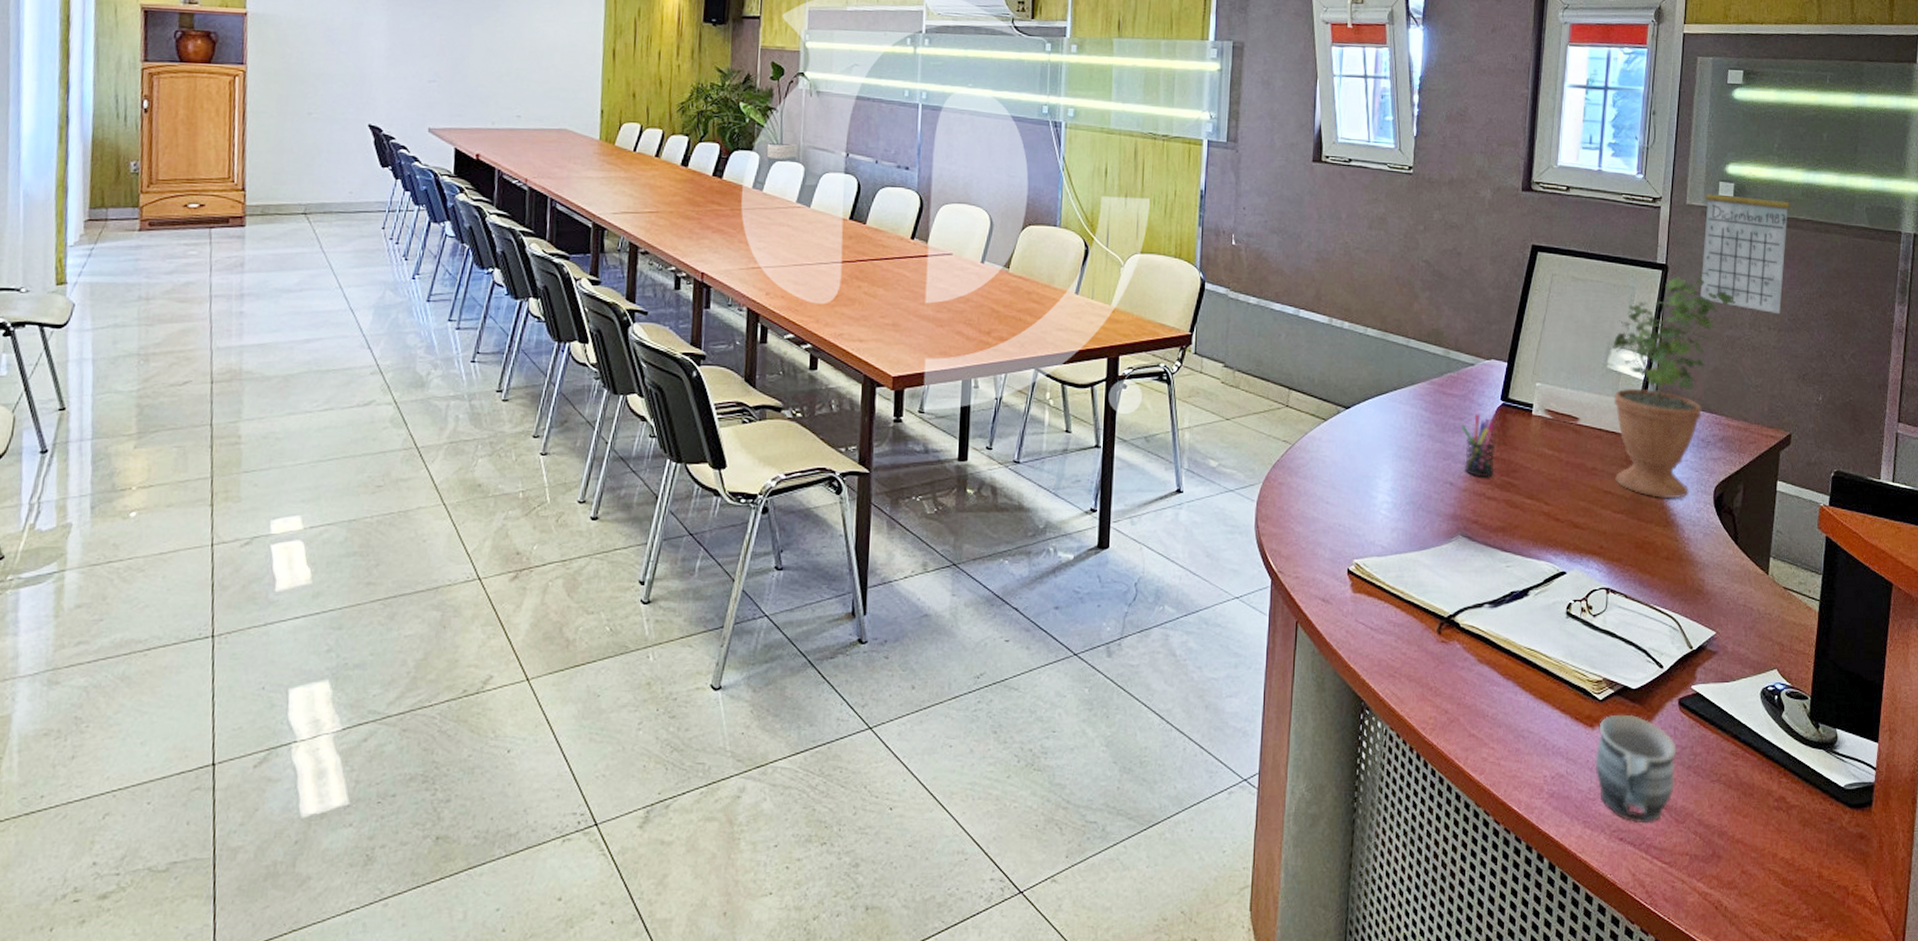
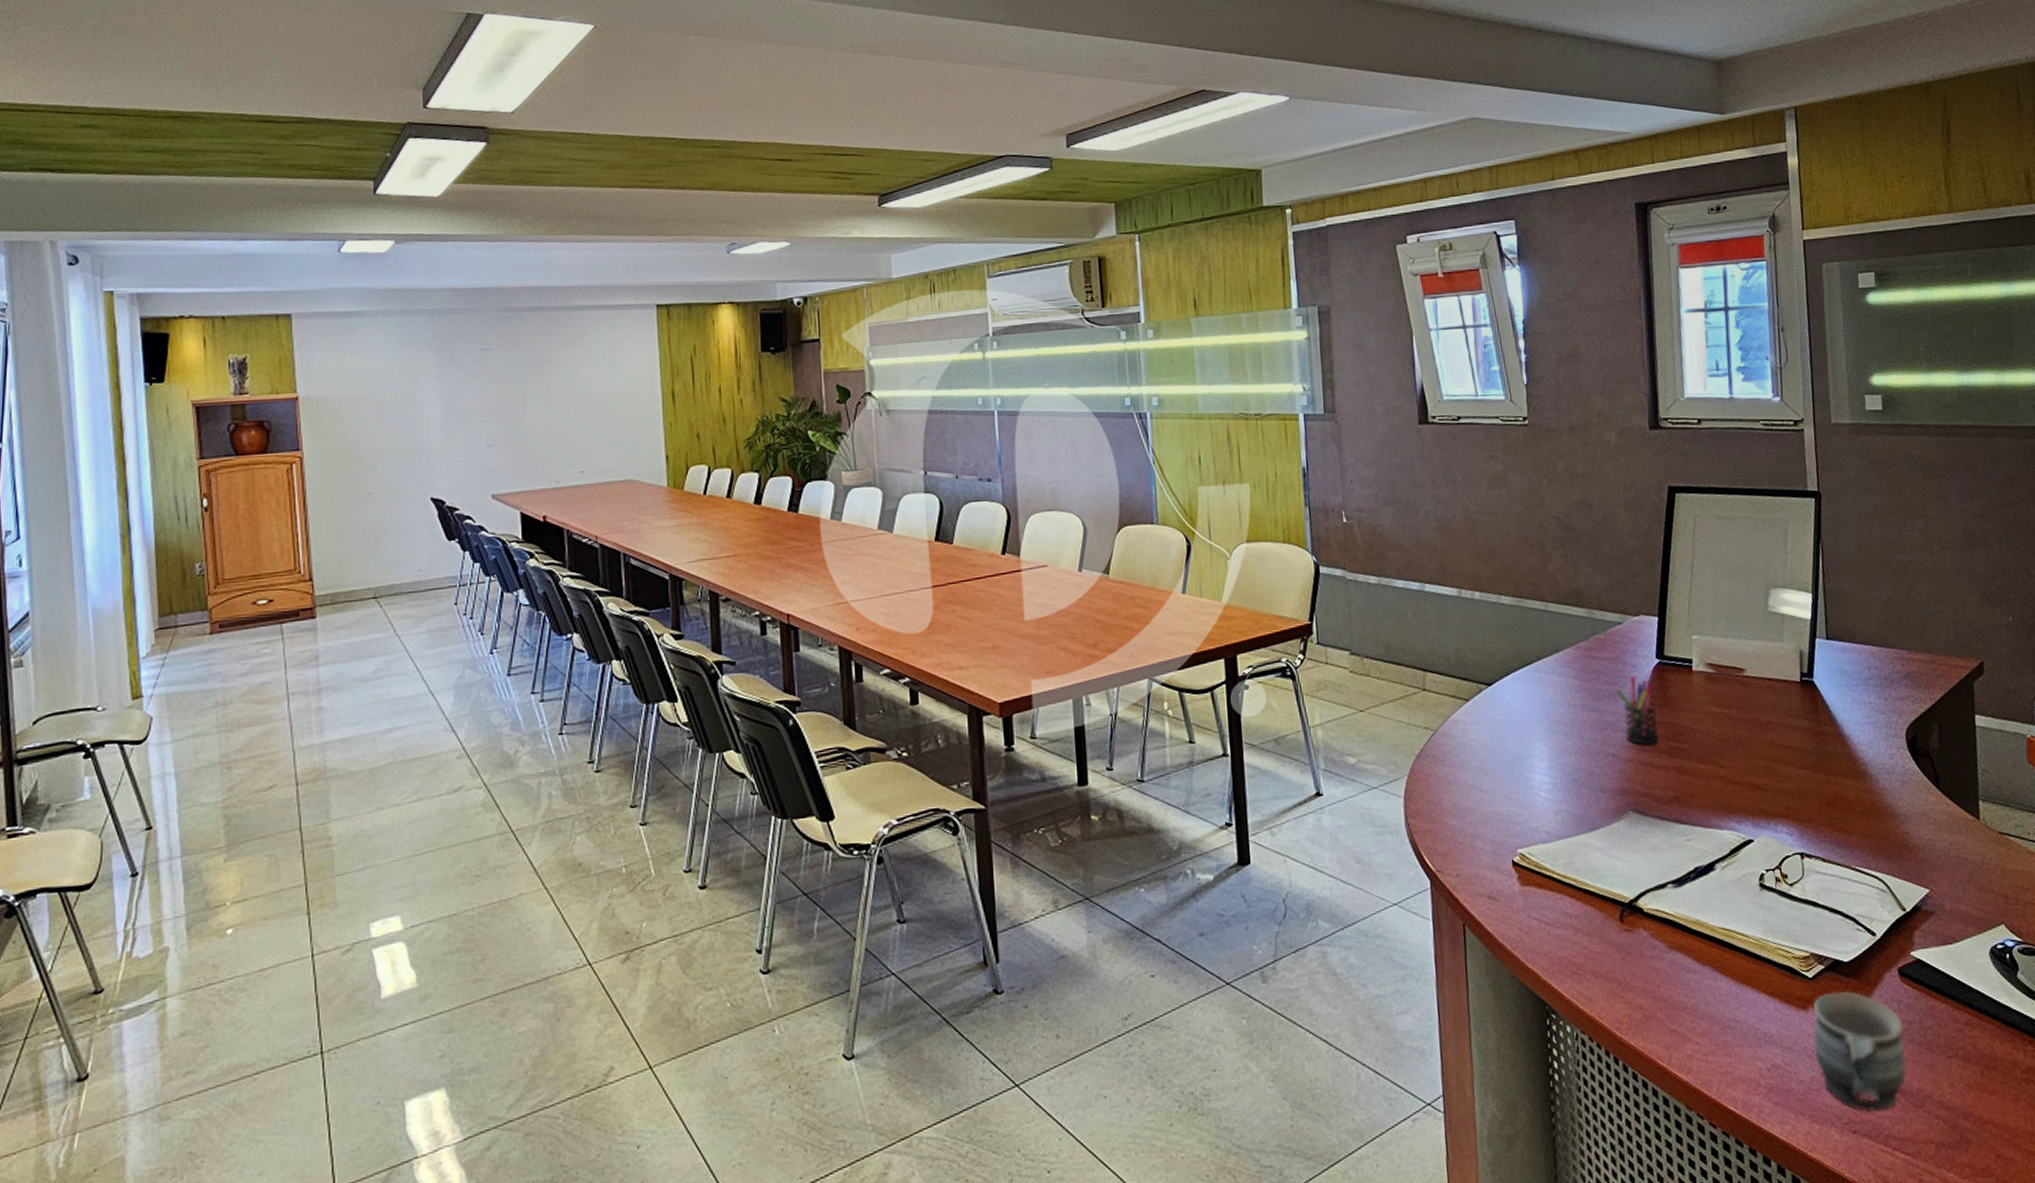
potted plant: present [1613,271,1735,498] -> none [1771,494,1901,748]
calendar: present [1701,172,1791,315] -> none [1853,381,1953,532]

